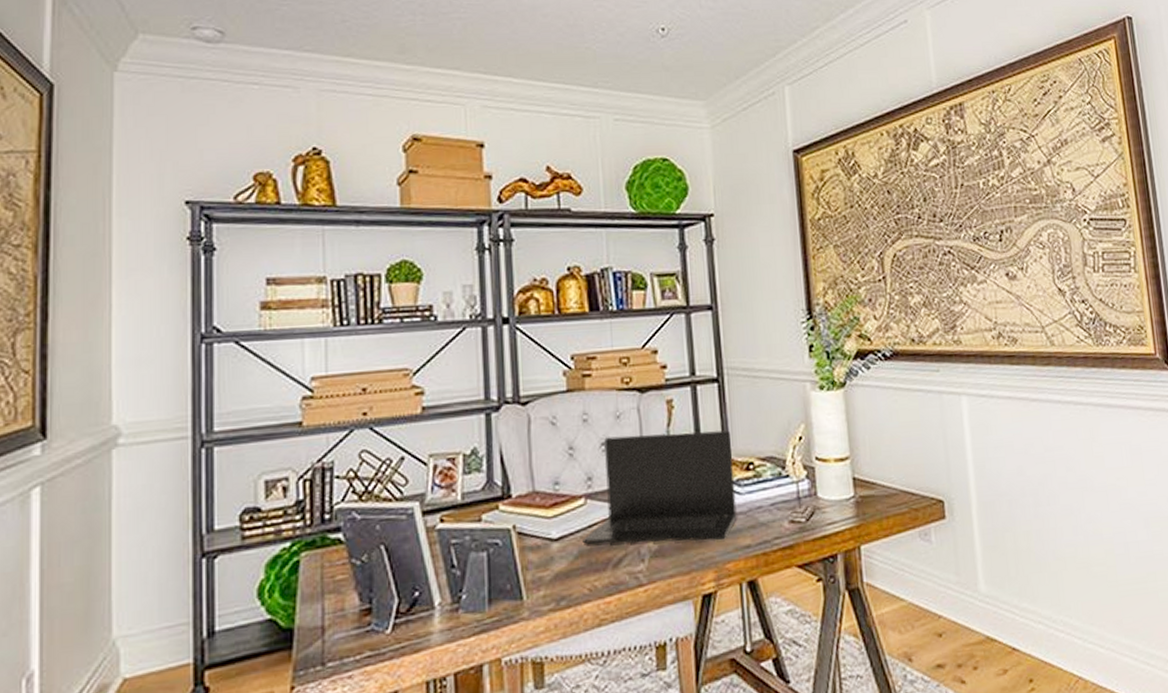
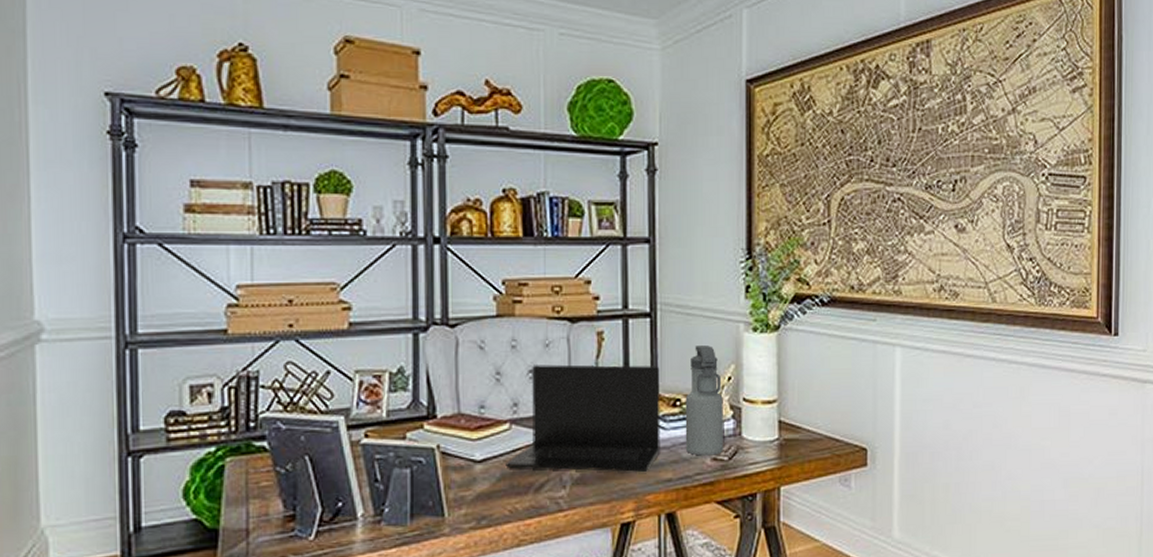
water bottle: none [758,407,800,519] -> present [685,346,723,456]

